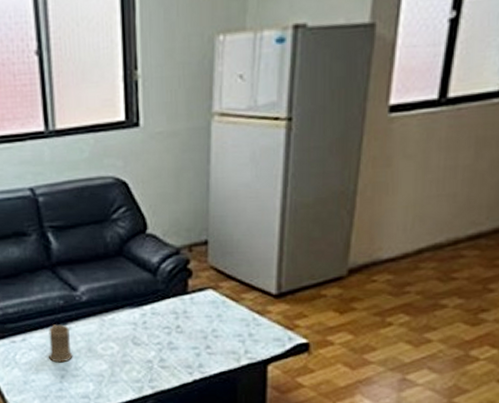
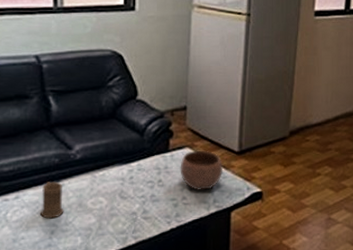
bowl: none [202,292,257,339] -> present [180,150,224,190]

